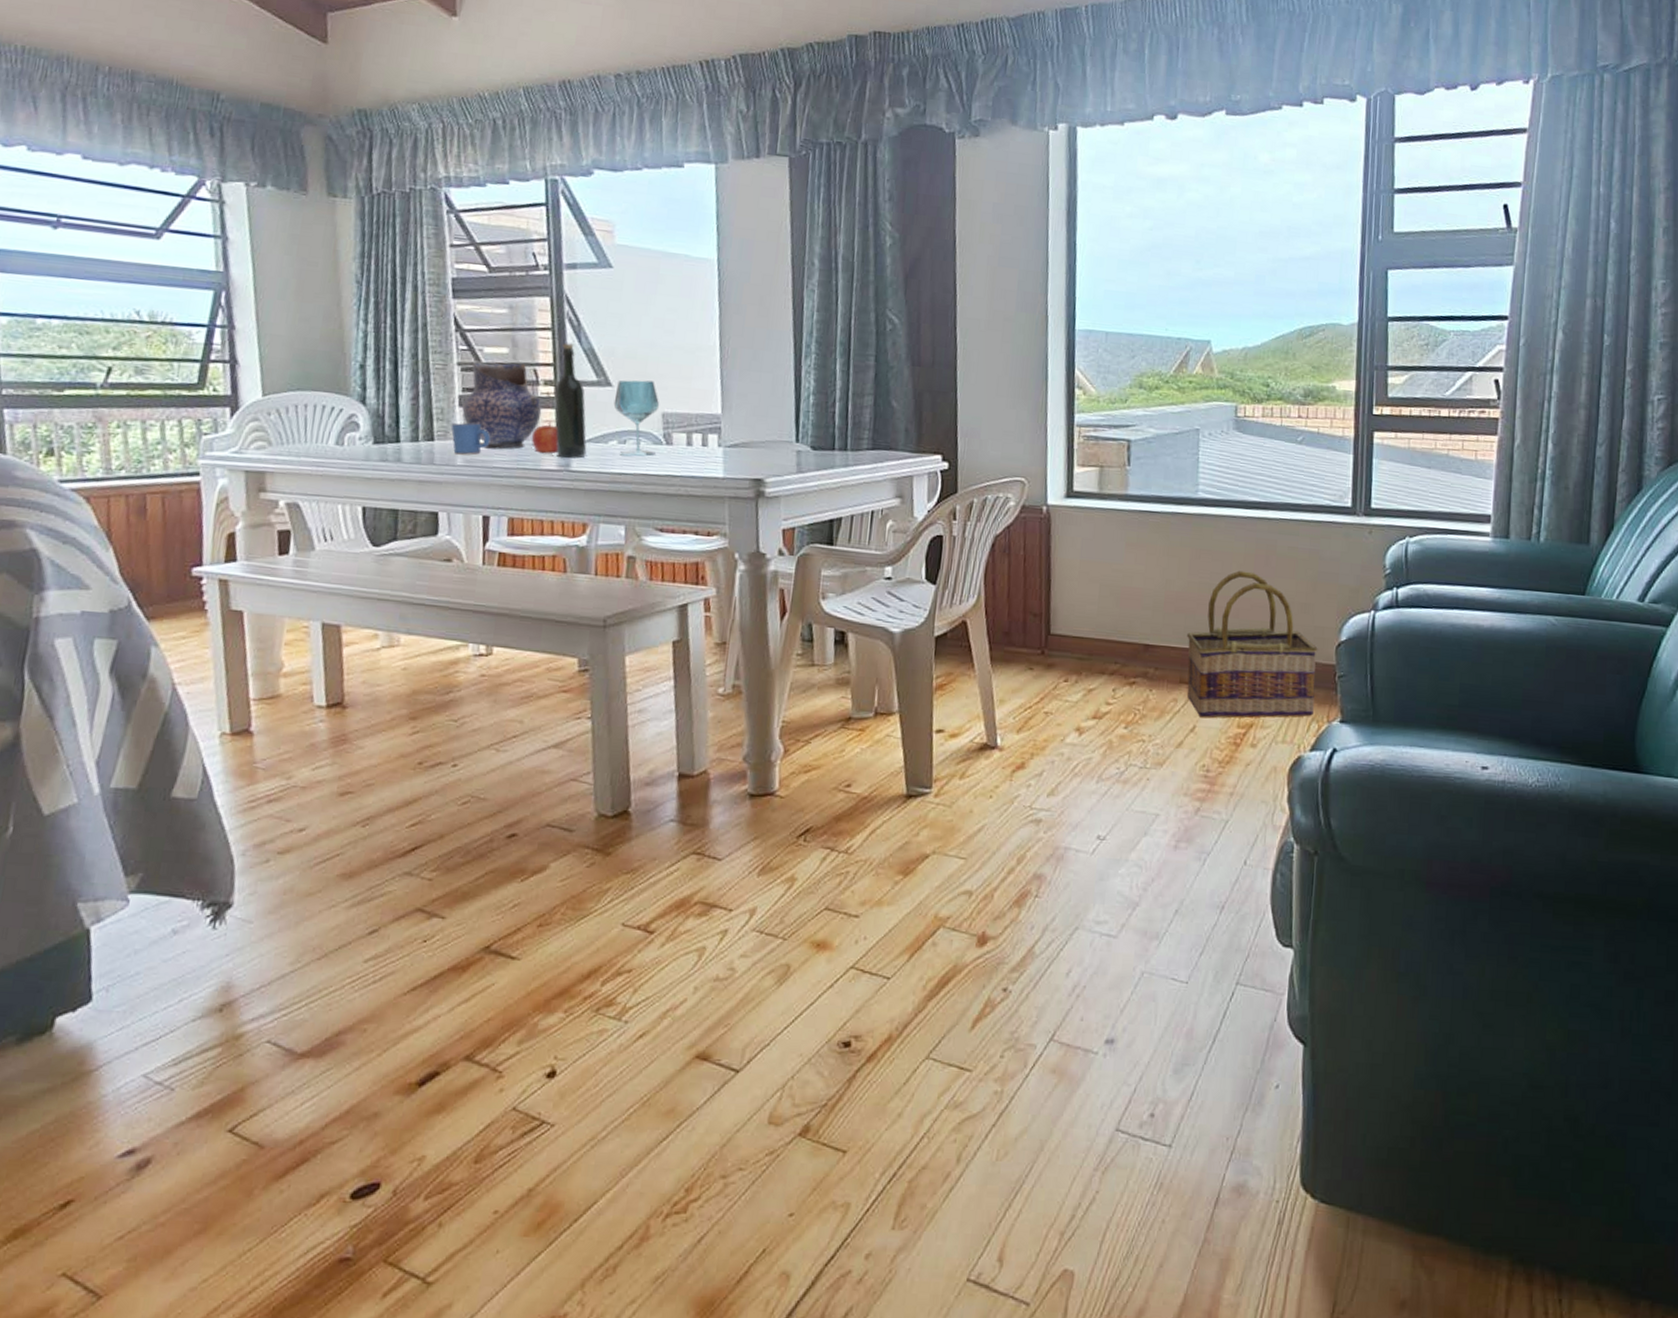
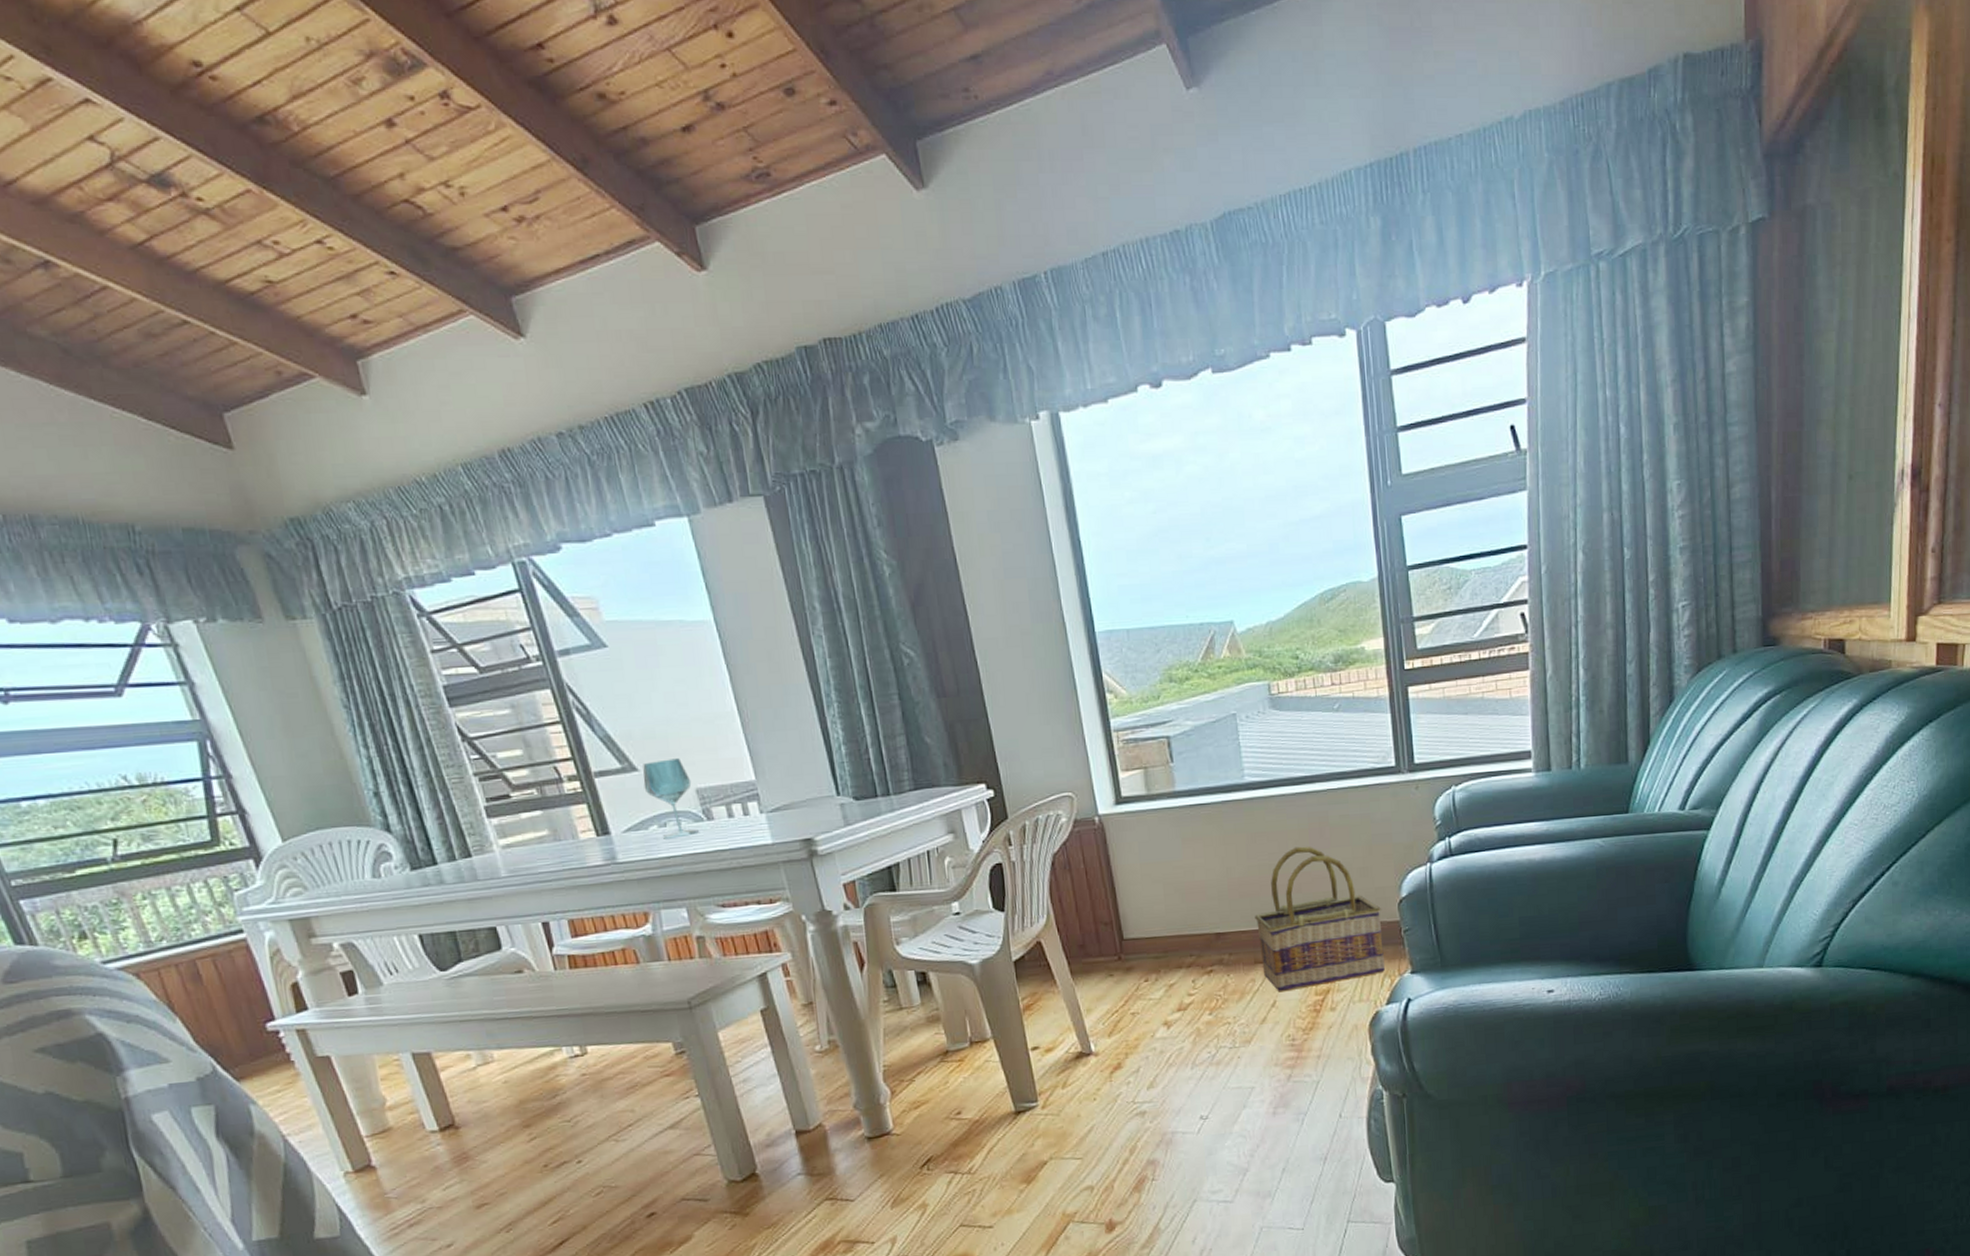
mug: present [451,422,491,456] -> none [484,831,529,868]
pottery: present [461,363,542,450] -> none [488,763,574,857]
fruit: present [531,422,559,455] -> none [569,817,601,851]
wine bottle: present [554,343,587,459] -> none [577,733,630,852]

